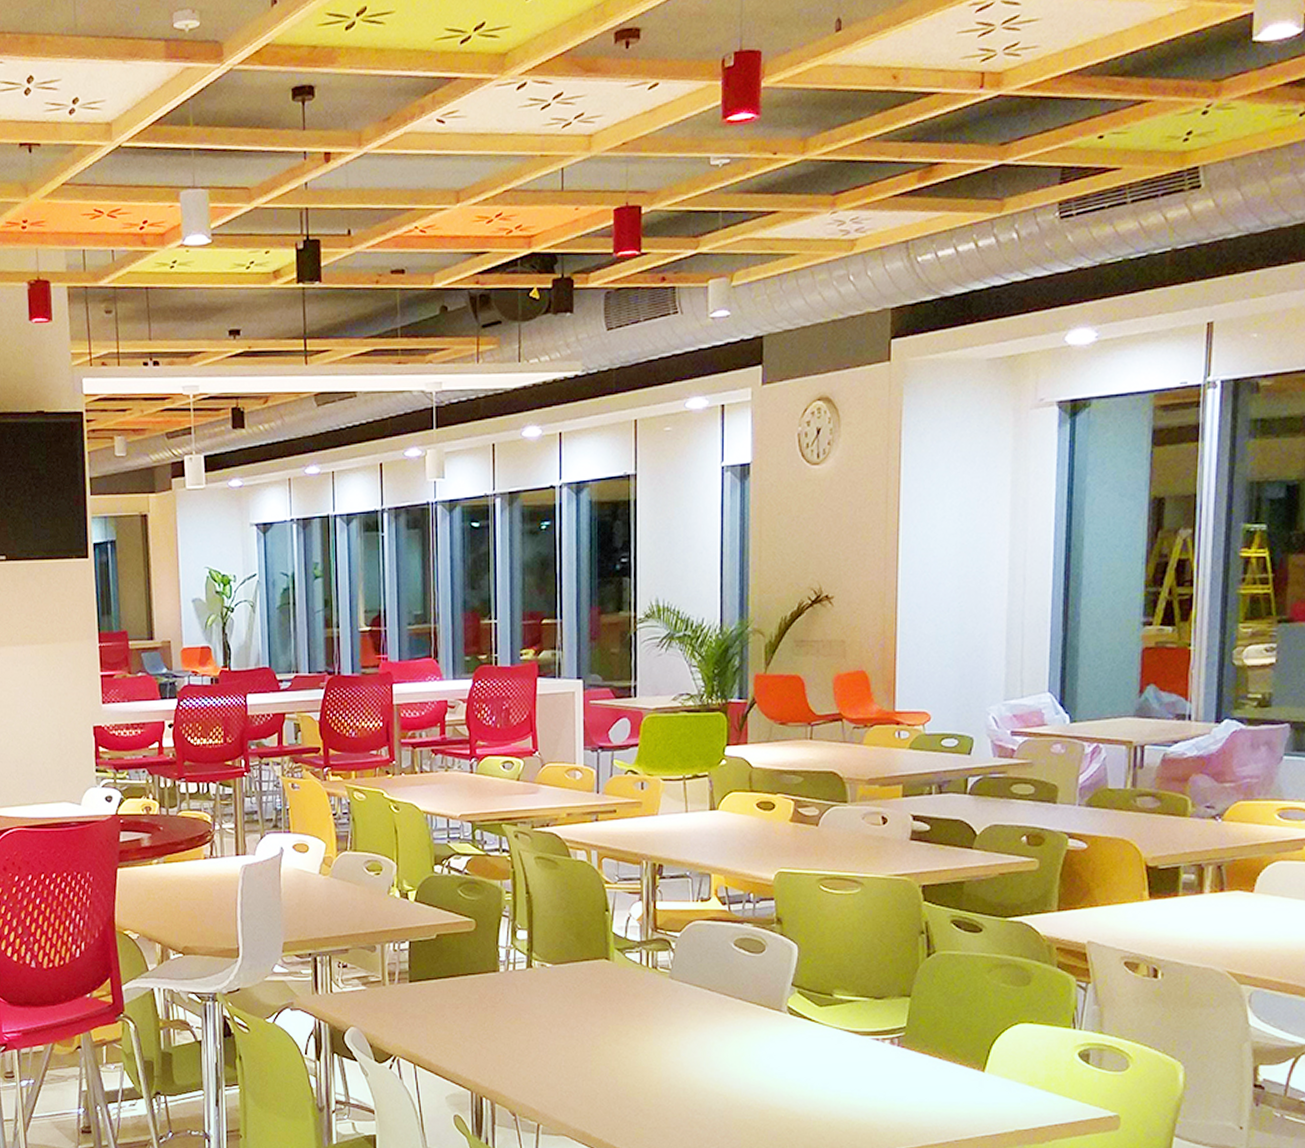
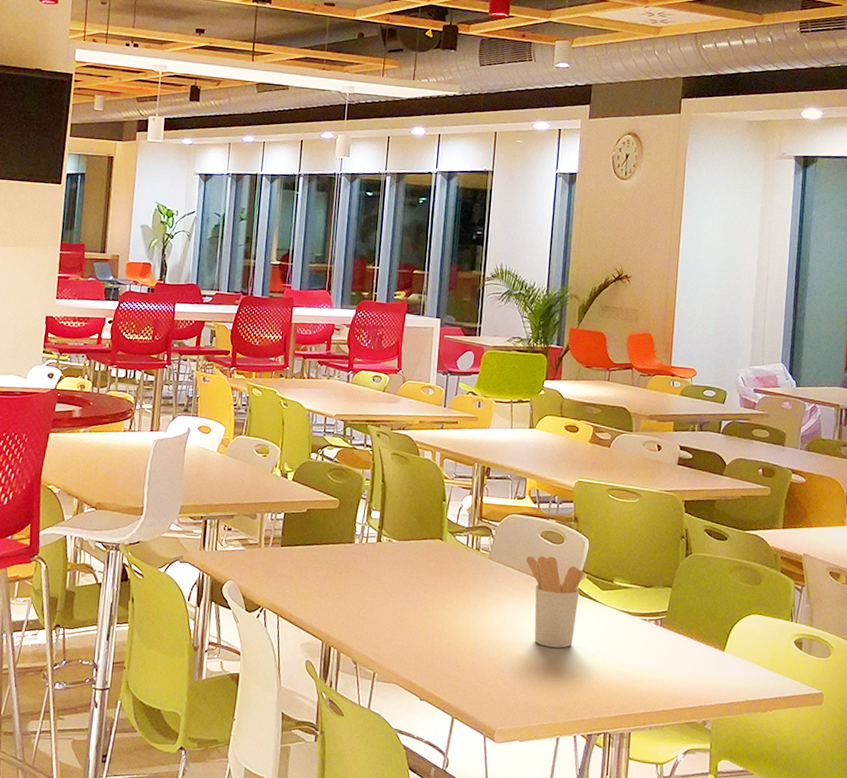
utensil holder: none [717,969,794,1081] -> present [525,556,584,648]

